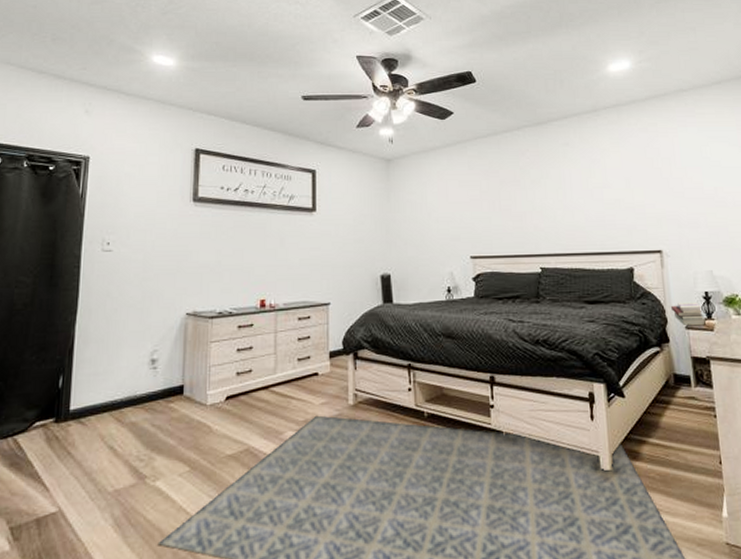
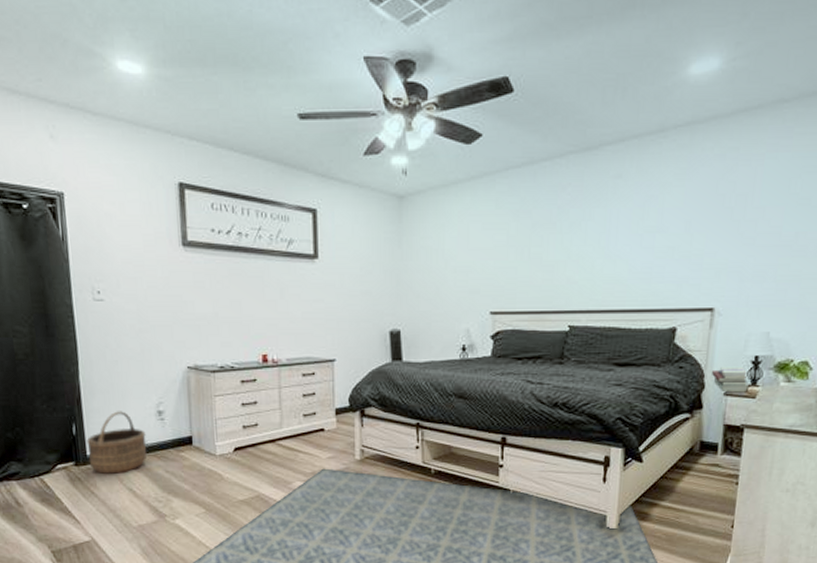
basket: none [70,360,136,430] -> present [86,411,148,474]

